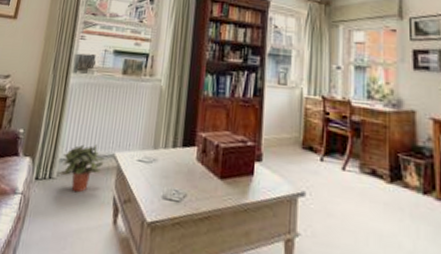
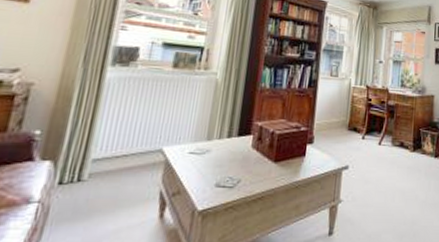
potted plant: present [60,144,105,193] -> none [92,141,150,192]

